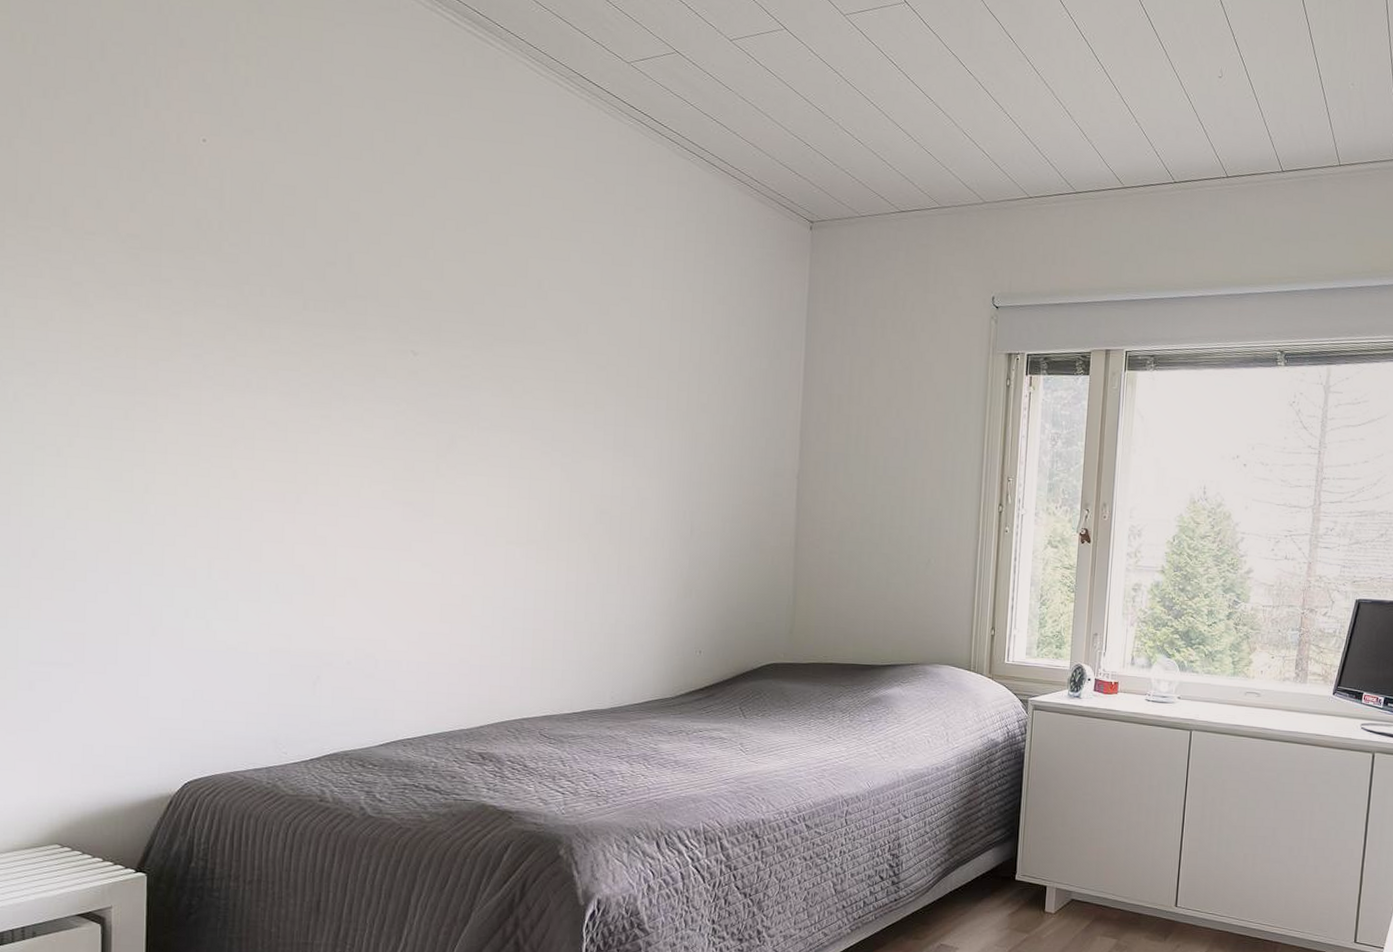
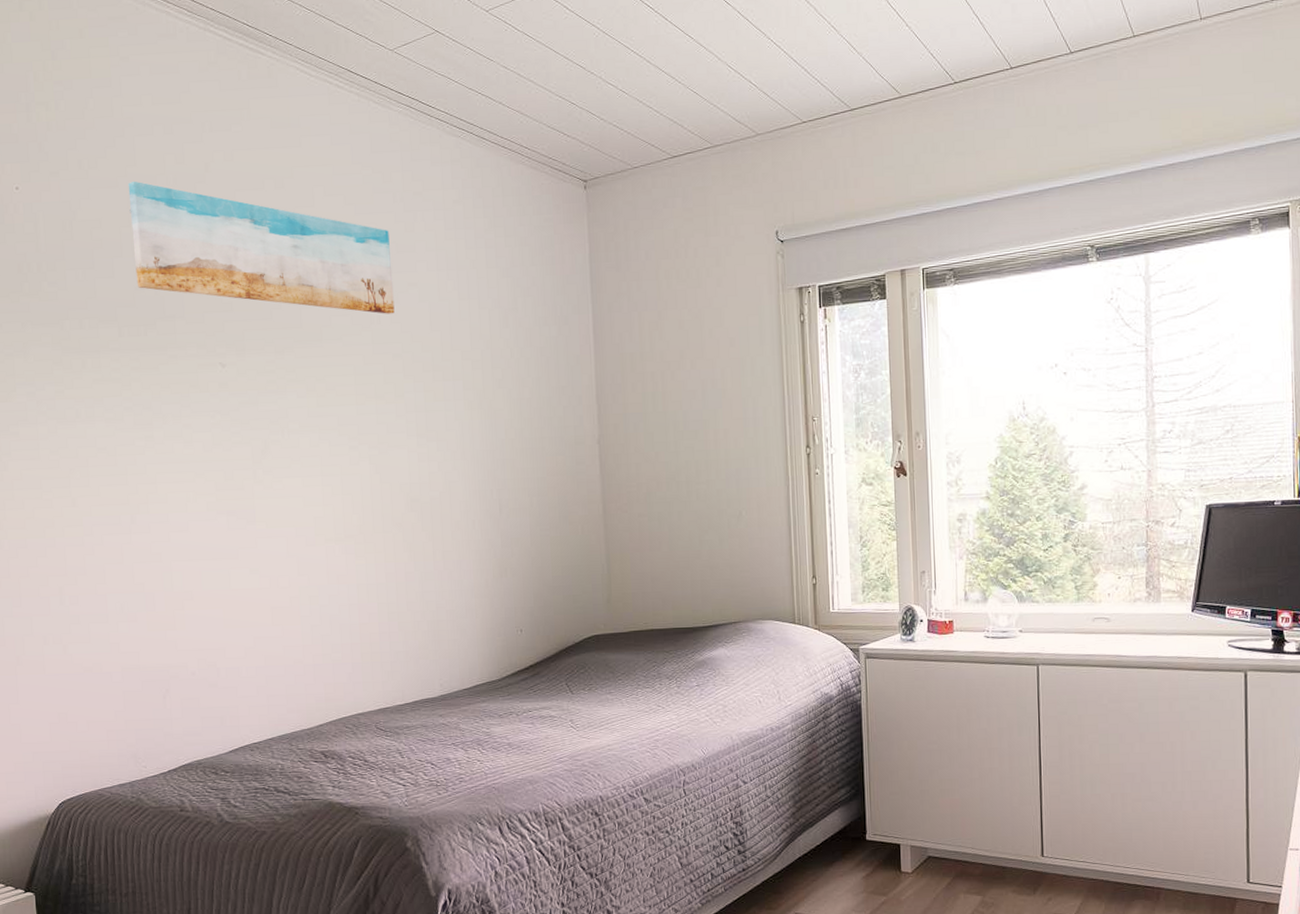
wall art: none [329,153,606,325] -> present [128,182,395,314]

